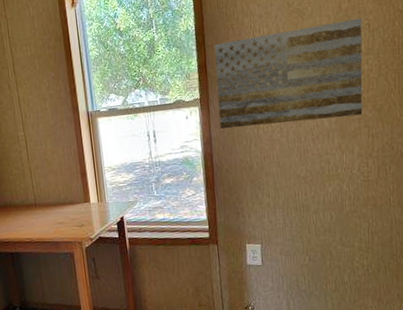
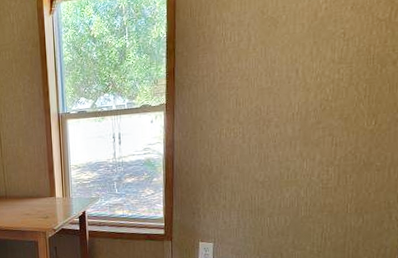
wall art: present [214,17,363,129] -> none [183,26,337,133]

